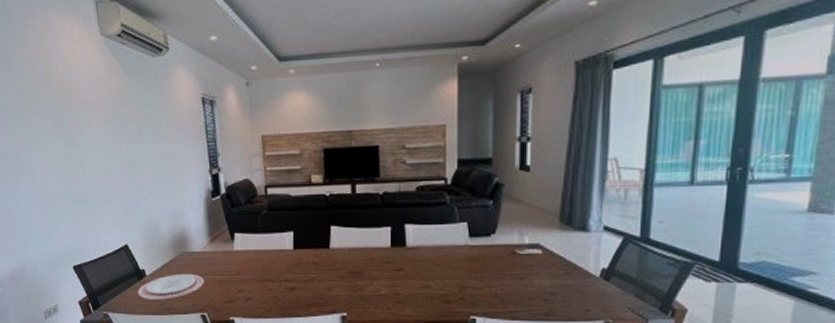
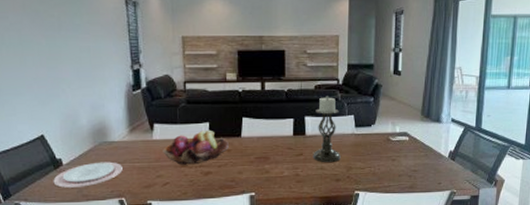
fruit basket: none [244,240,316,279] -> present [163,130,229,165]
candle holder: none [415,199,451,281] -> present [313,96,341,163]

